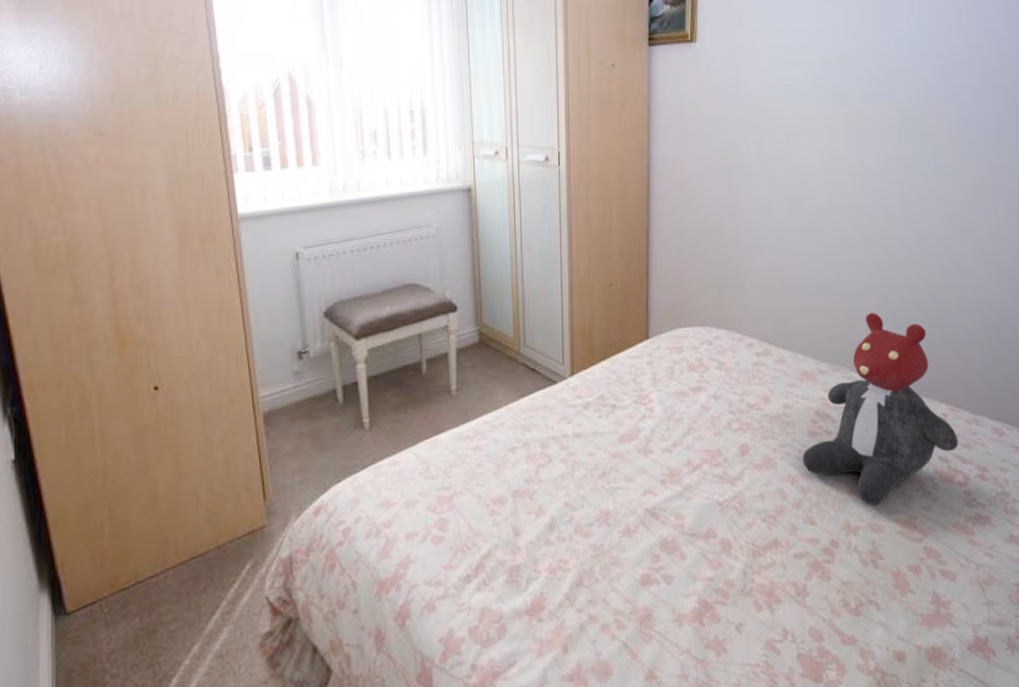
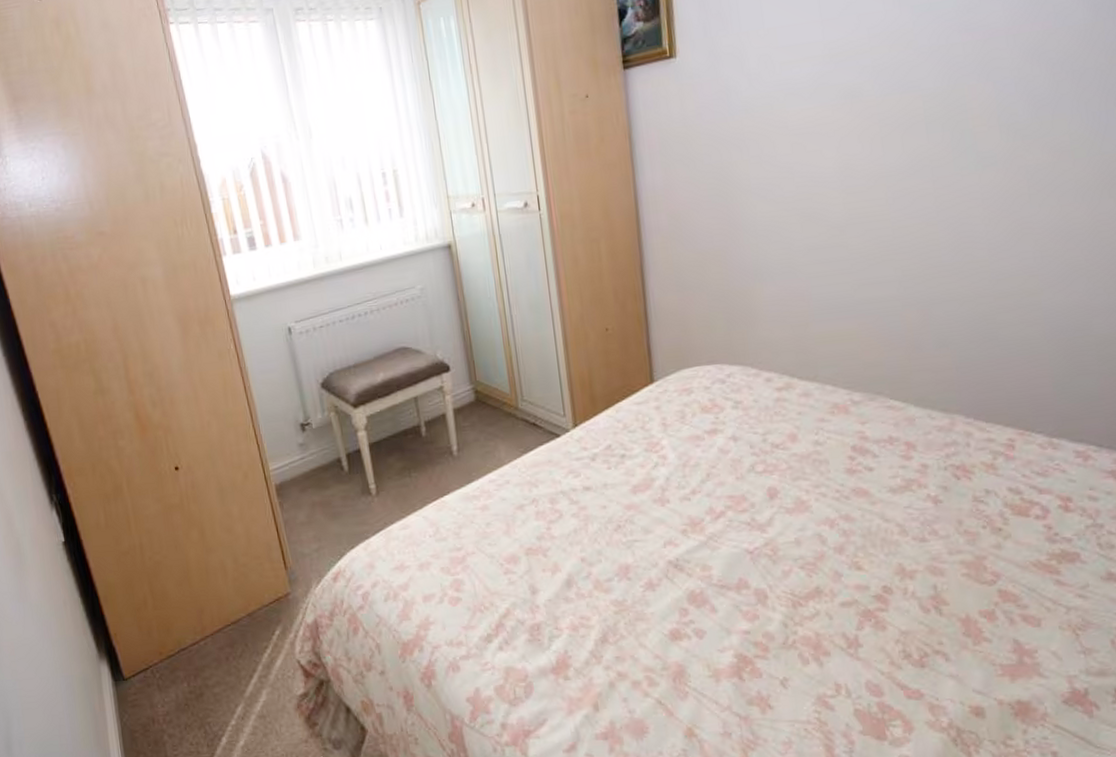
teddy bear: present [802,312,958,505] -> none [841,331,1032,546]

